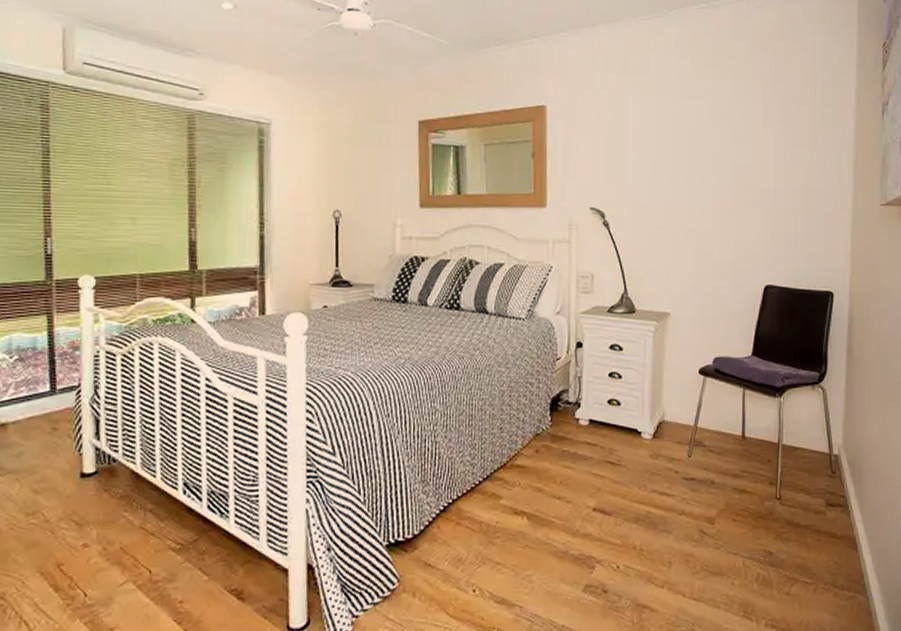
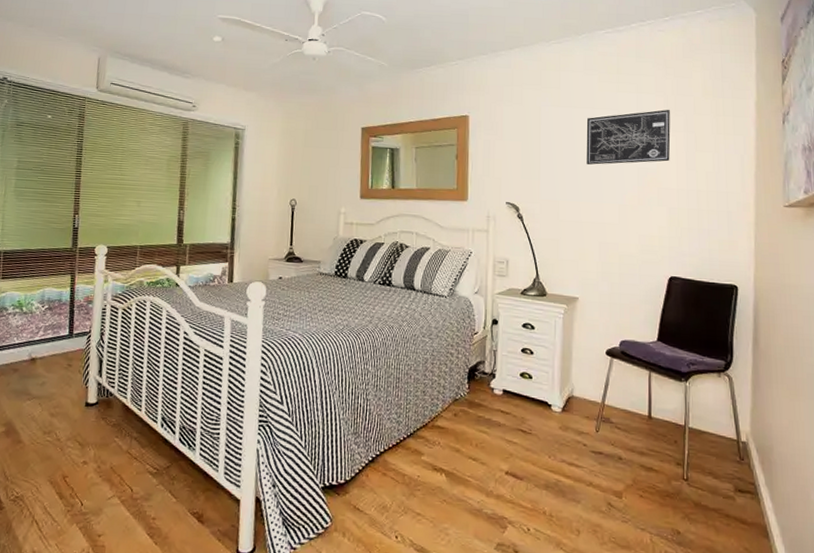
wall art: none [678,98,768,163] -> present [586,109,671,165]

